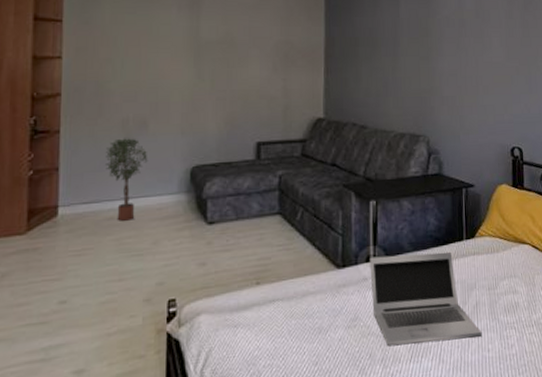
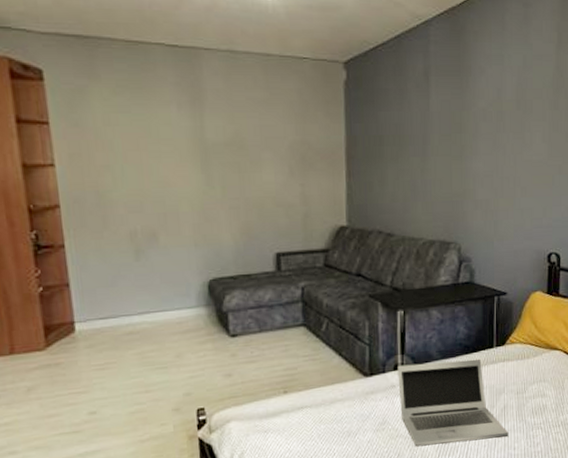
potted tree: present [106,138,148,221] -> none [116,251,163,336]

